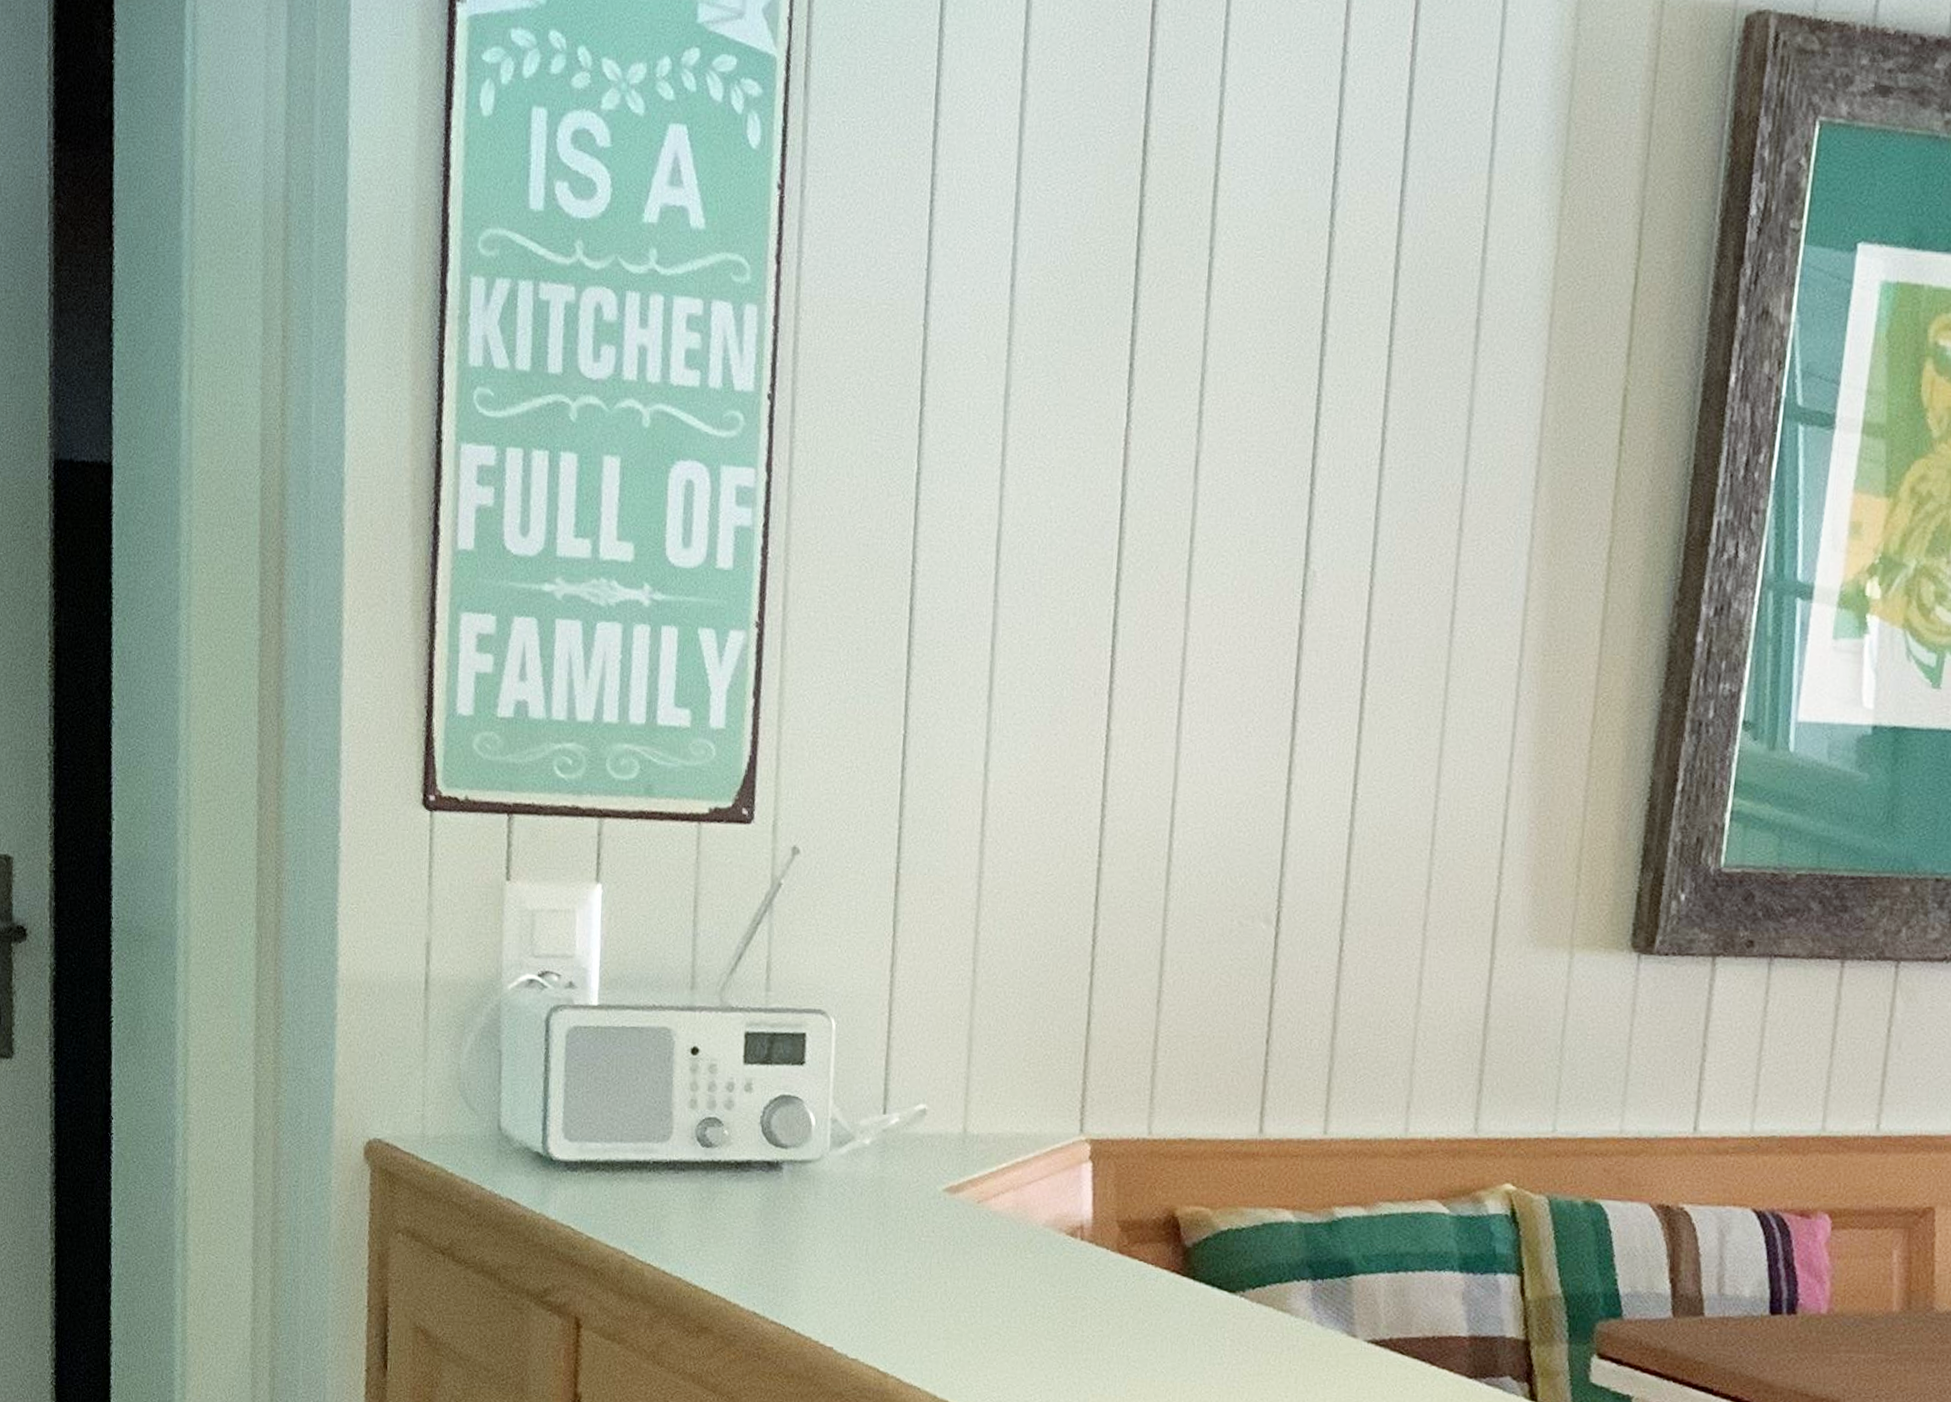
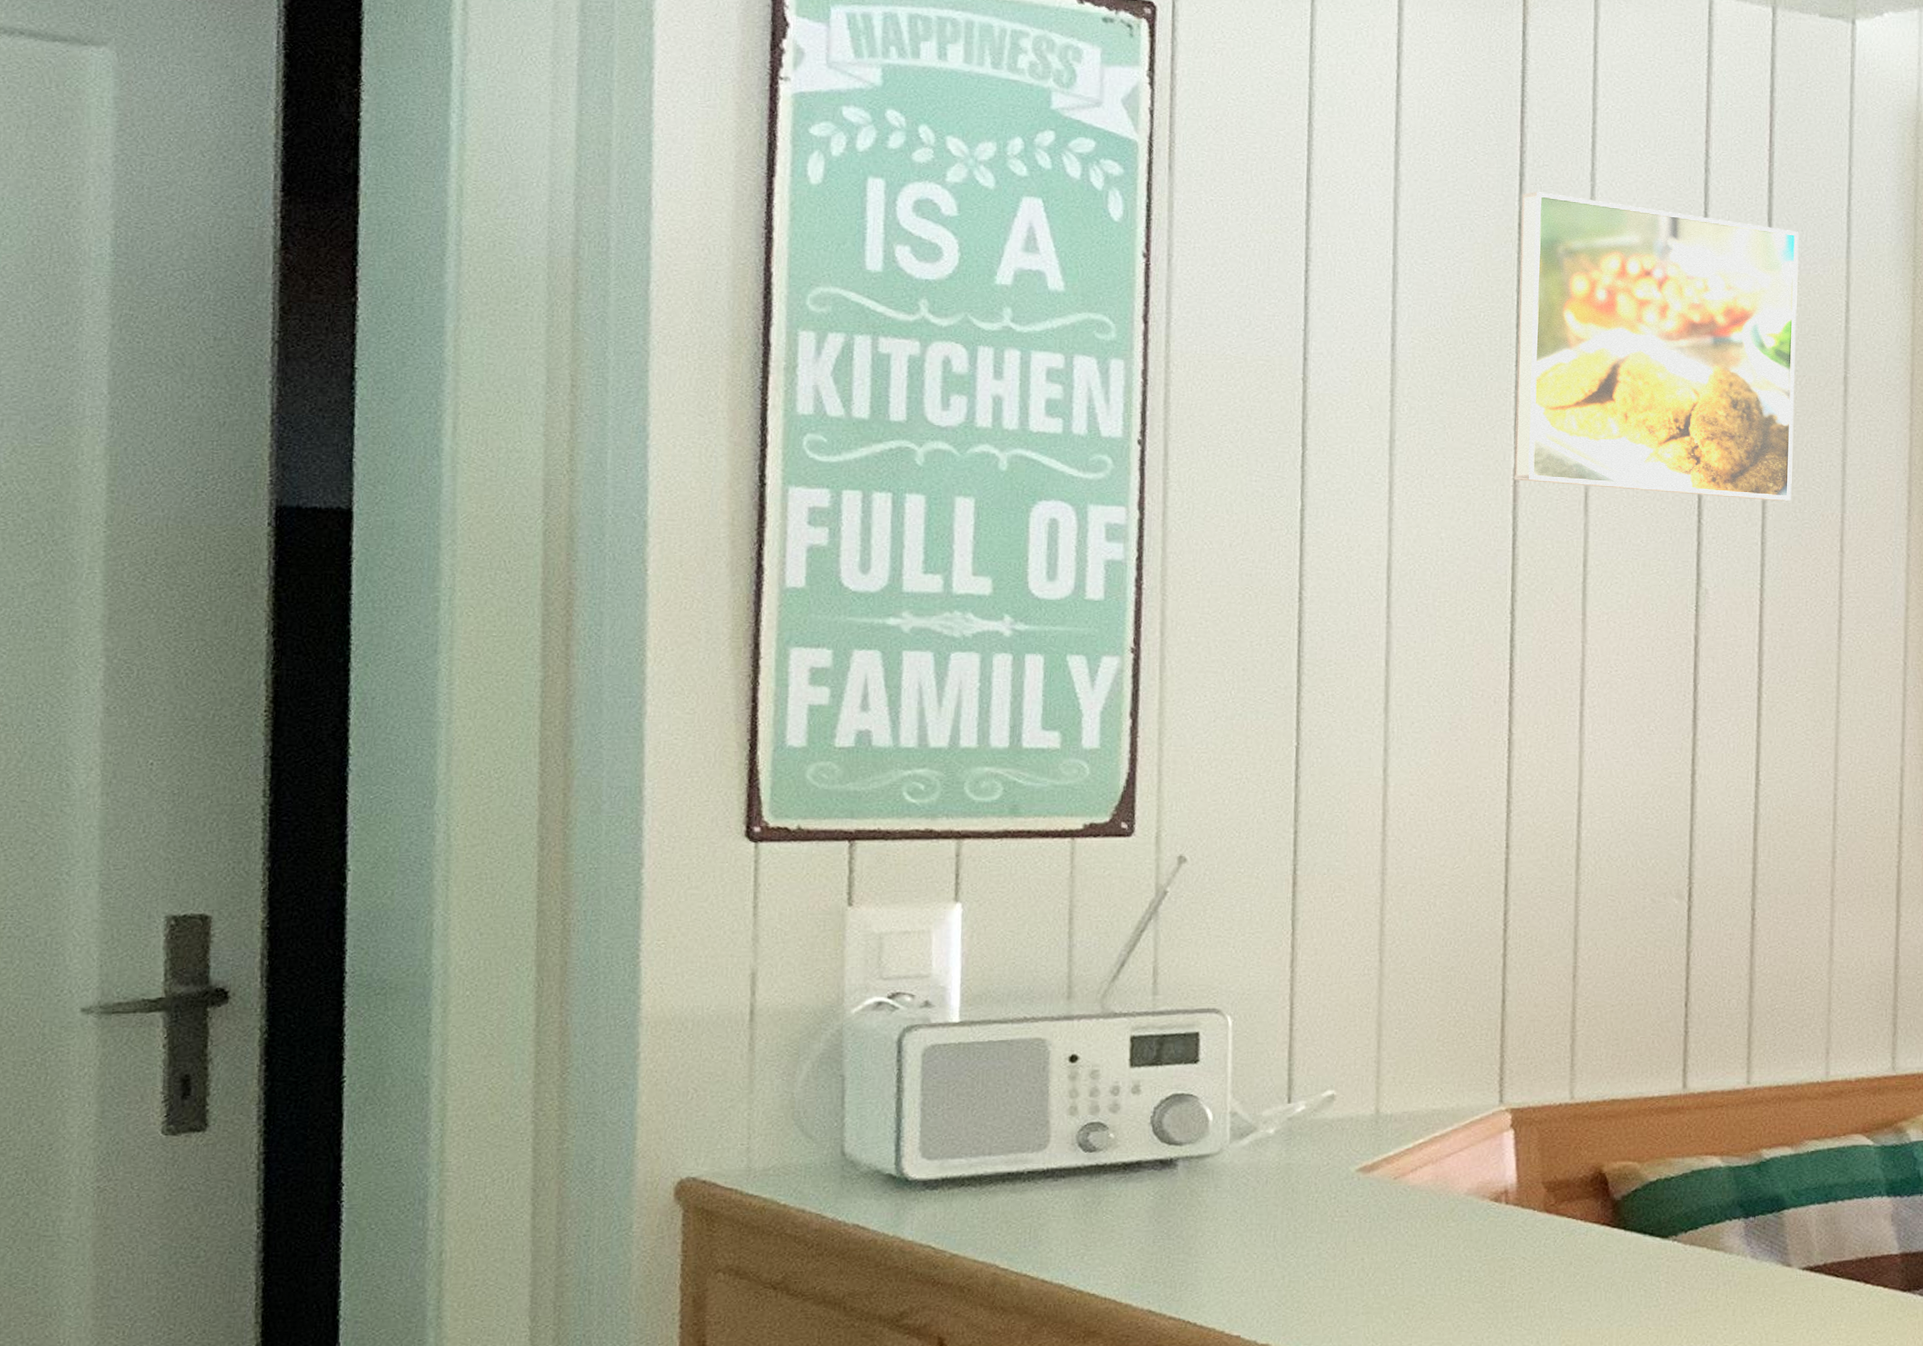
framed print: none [1125,101,1439,469] -> present [1513,192,1799,501]

